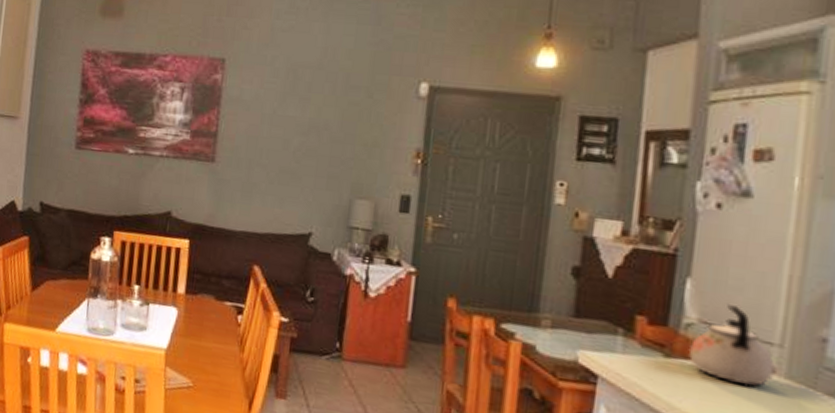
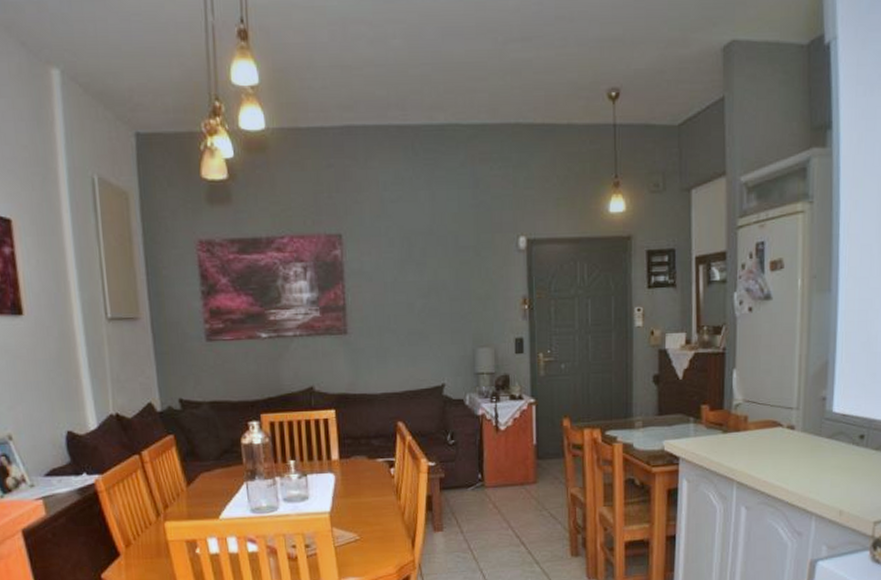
kettle: present [687,305,776,386] -> none [738,384,796,443]

